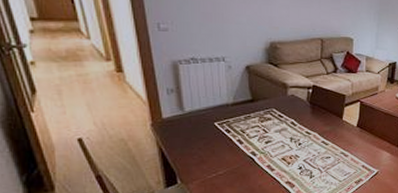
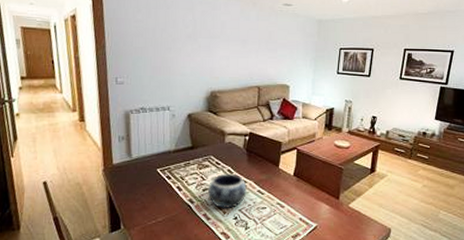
decorative bowl: none [270,125,311,159] -> present [207,173,247,208]

